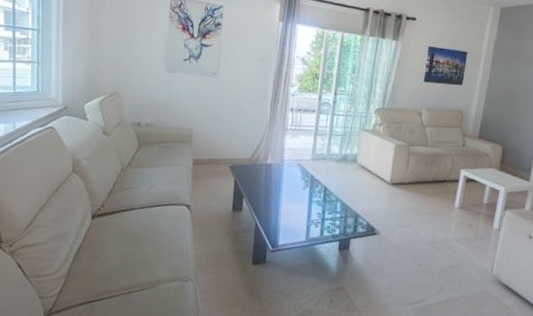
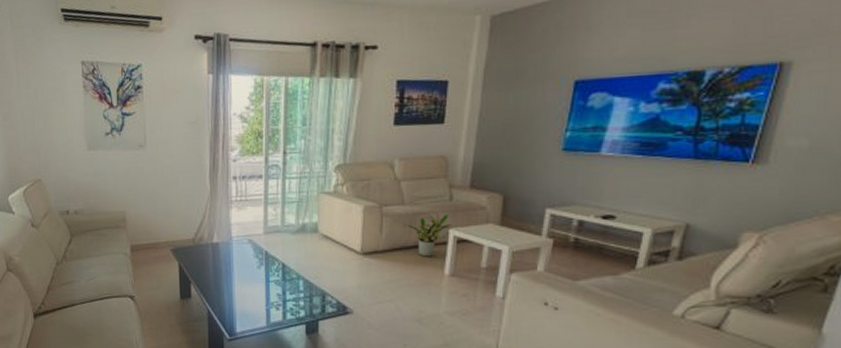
potted plant: none [426,156,463,191] -> present [404,214,452,257]

